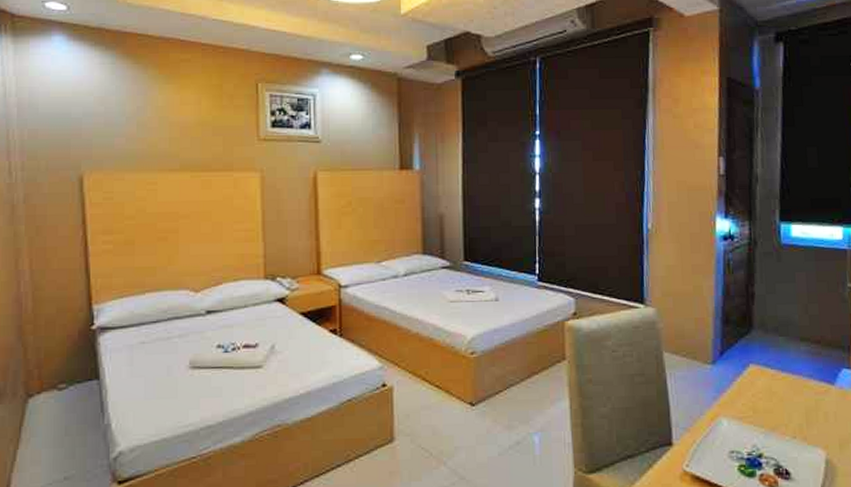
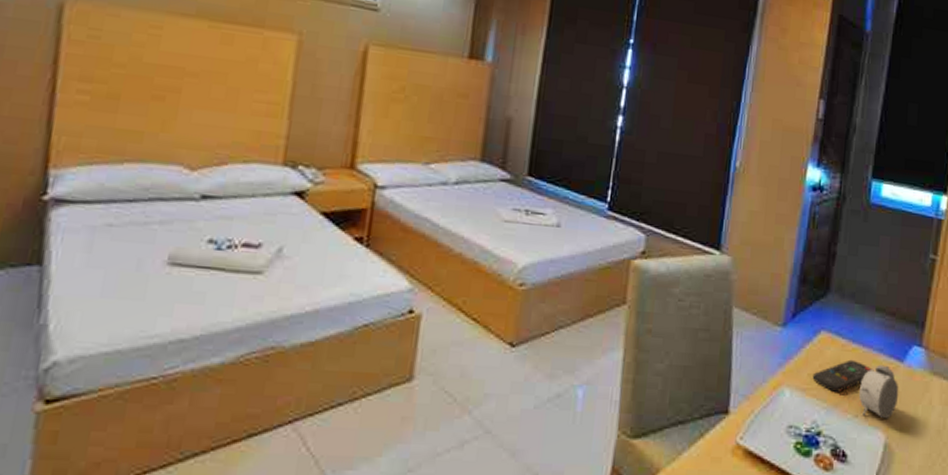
remote control: none [747,387,807,419] -> present [812,359,874,394]
alarm clock: none [794,388,834,438] -> present [859,364,899,419]

